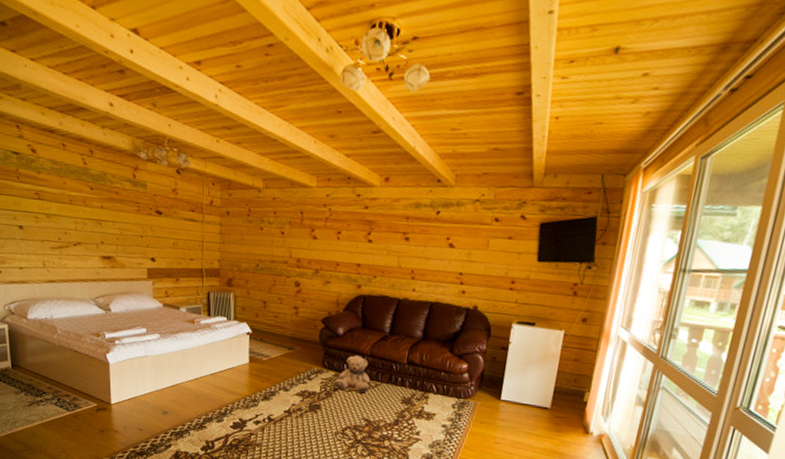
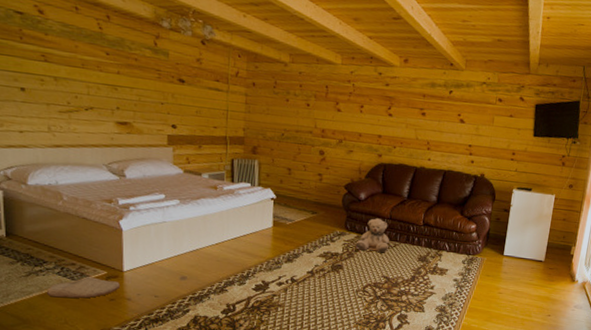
slipper: none [47,408,109,429] -> present [47,276,121,299]

